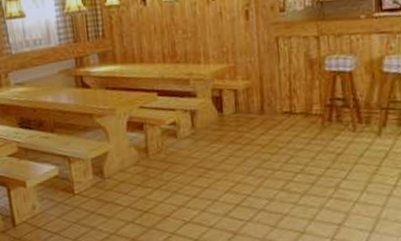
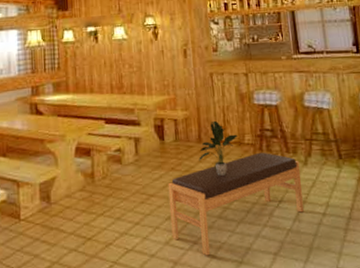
bench: none [227,123,374,227] -> present [168,152,304,256]
potted plant: none [261,90,304,148] -> present [199,120,237,176]

